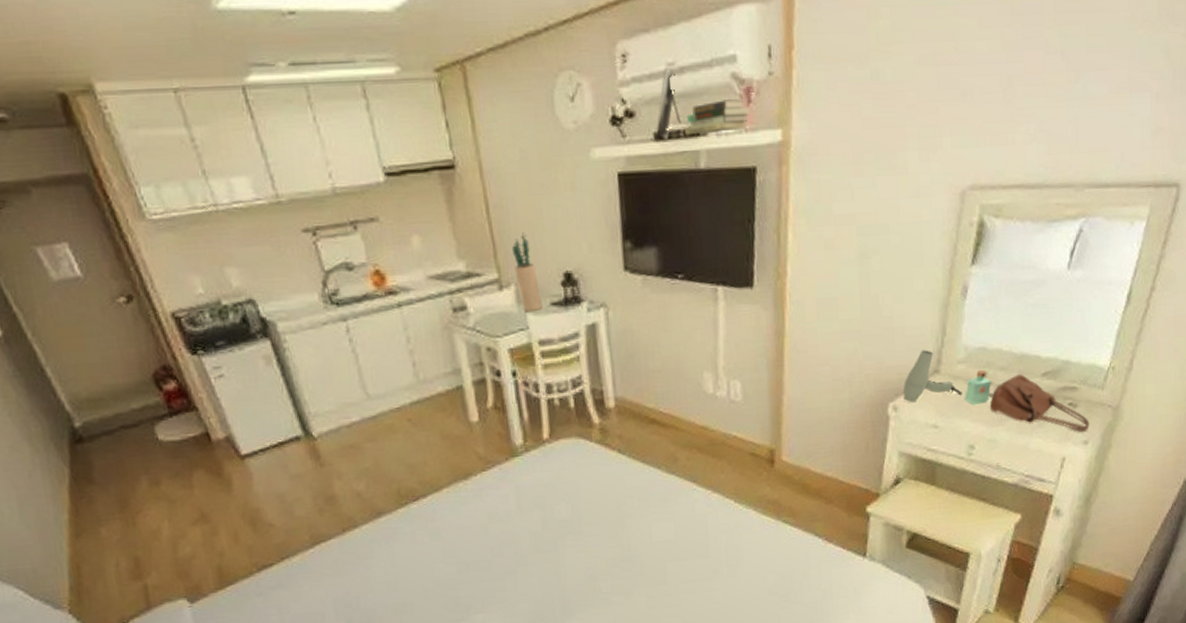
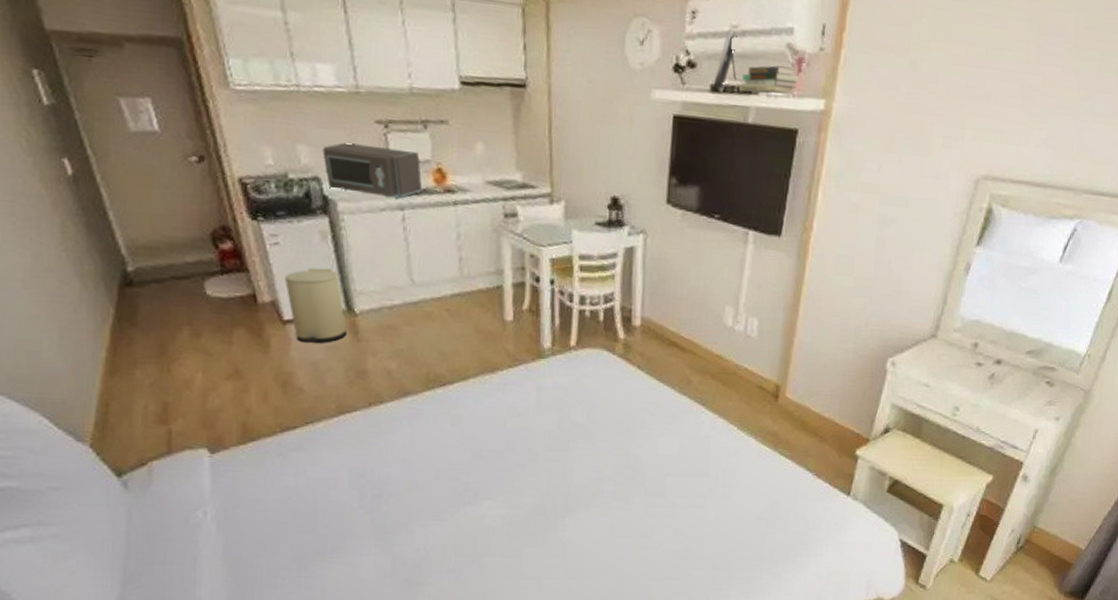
pedal bin: none [234,394,308,475] -> present [284,267,346,343]
microwave: none [252,256,363,310] -> present [323,143,423,199]
vase: present [511,232,542,313] -> none [567,155,588,229]
hair dryer: present [903,350,962,403] -> none [902,315,955,361]
perfume: present [964,369,992,405] -> none [955,340,982,371]
handbag: present [990,374,1090,432] -> none [977,349,1063,409]

